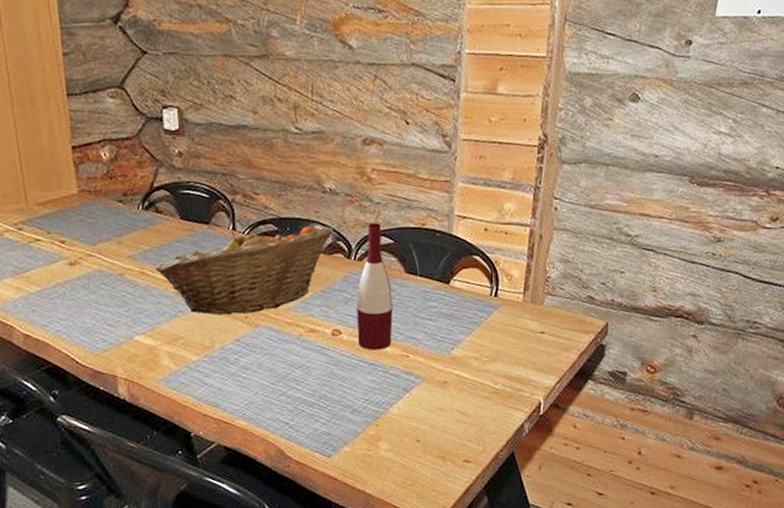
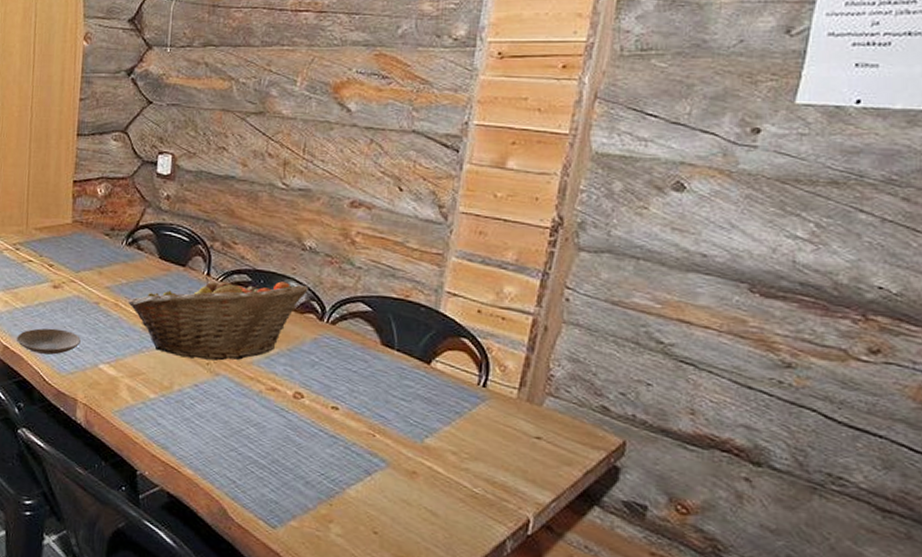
plate: none [36,307,110,337] -> present [16,328,81,355]
wine bottle: present [356,223,393,351] -> none [321,287,364,423]

